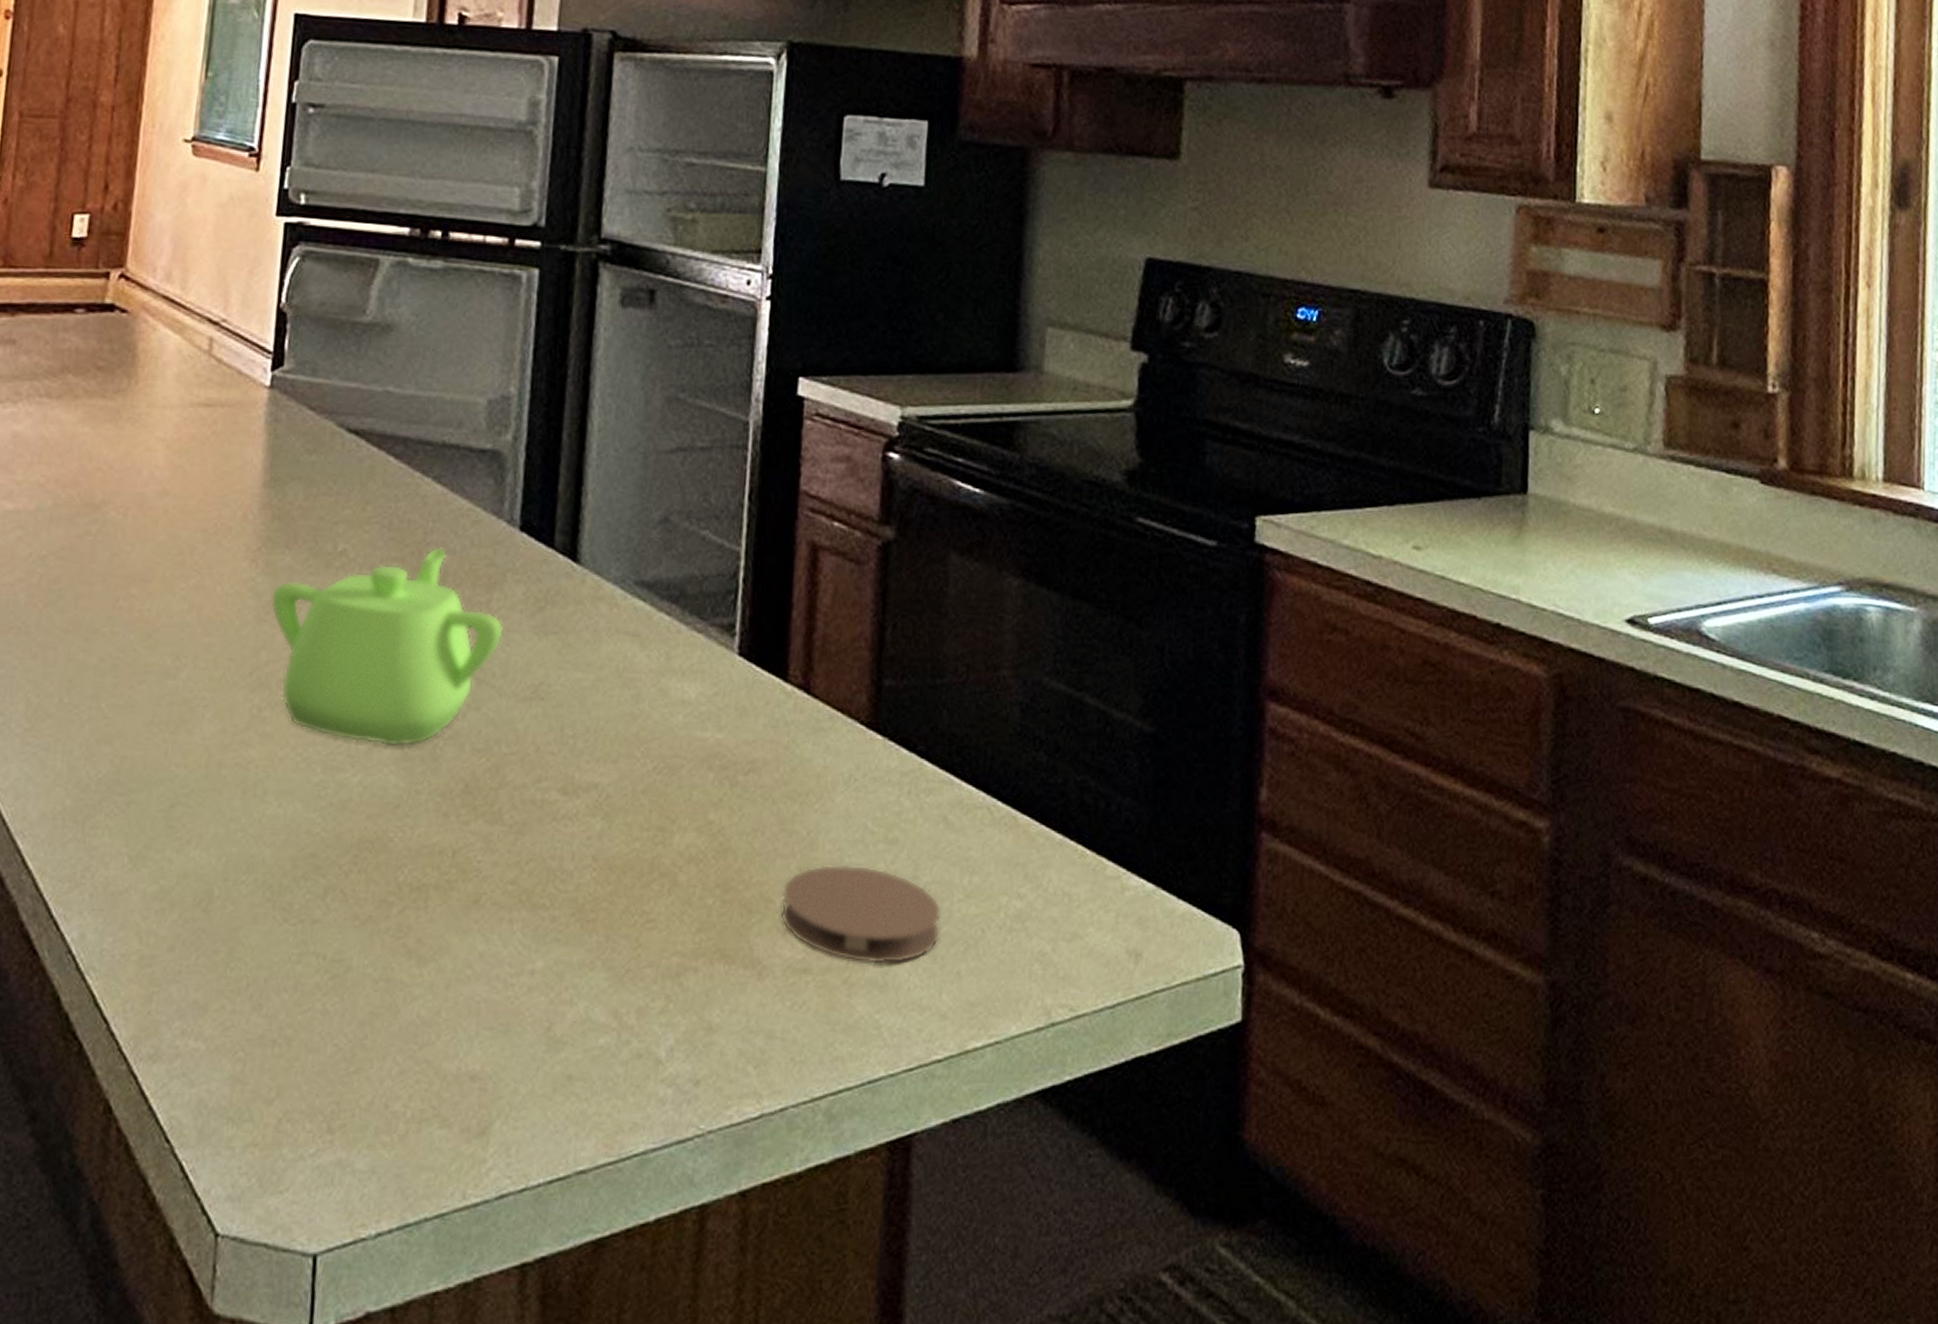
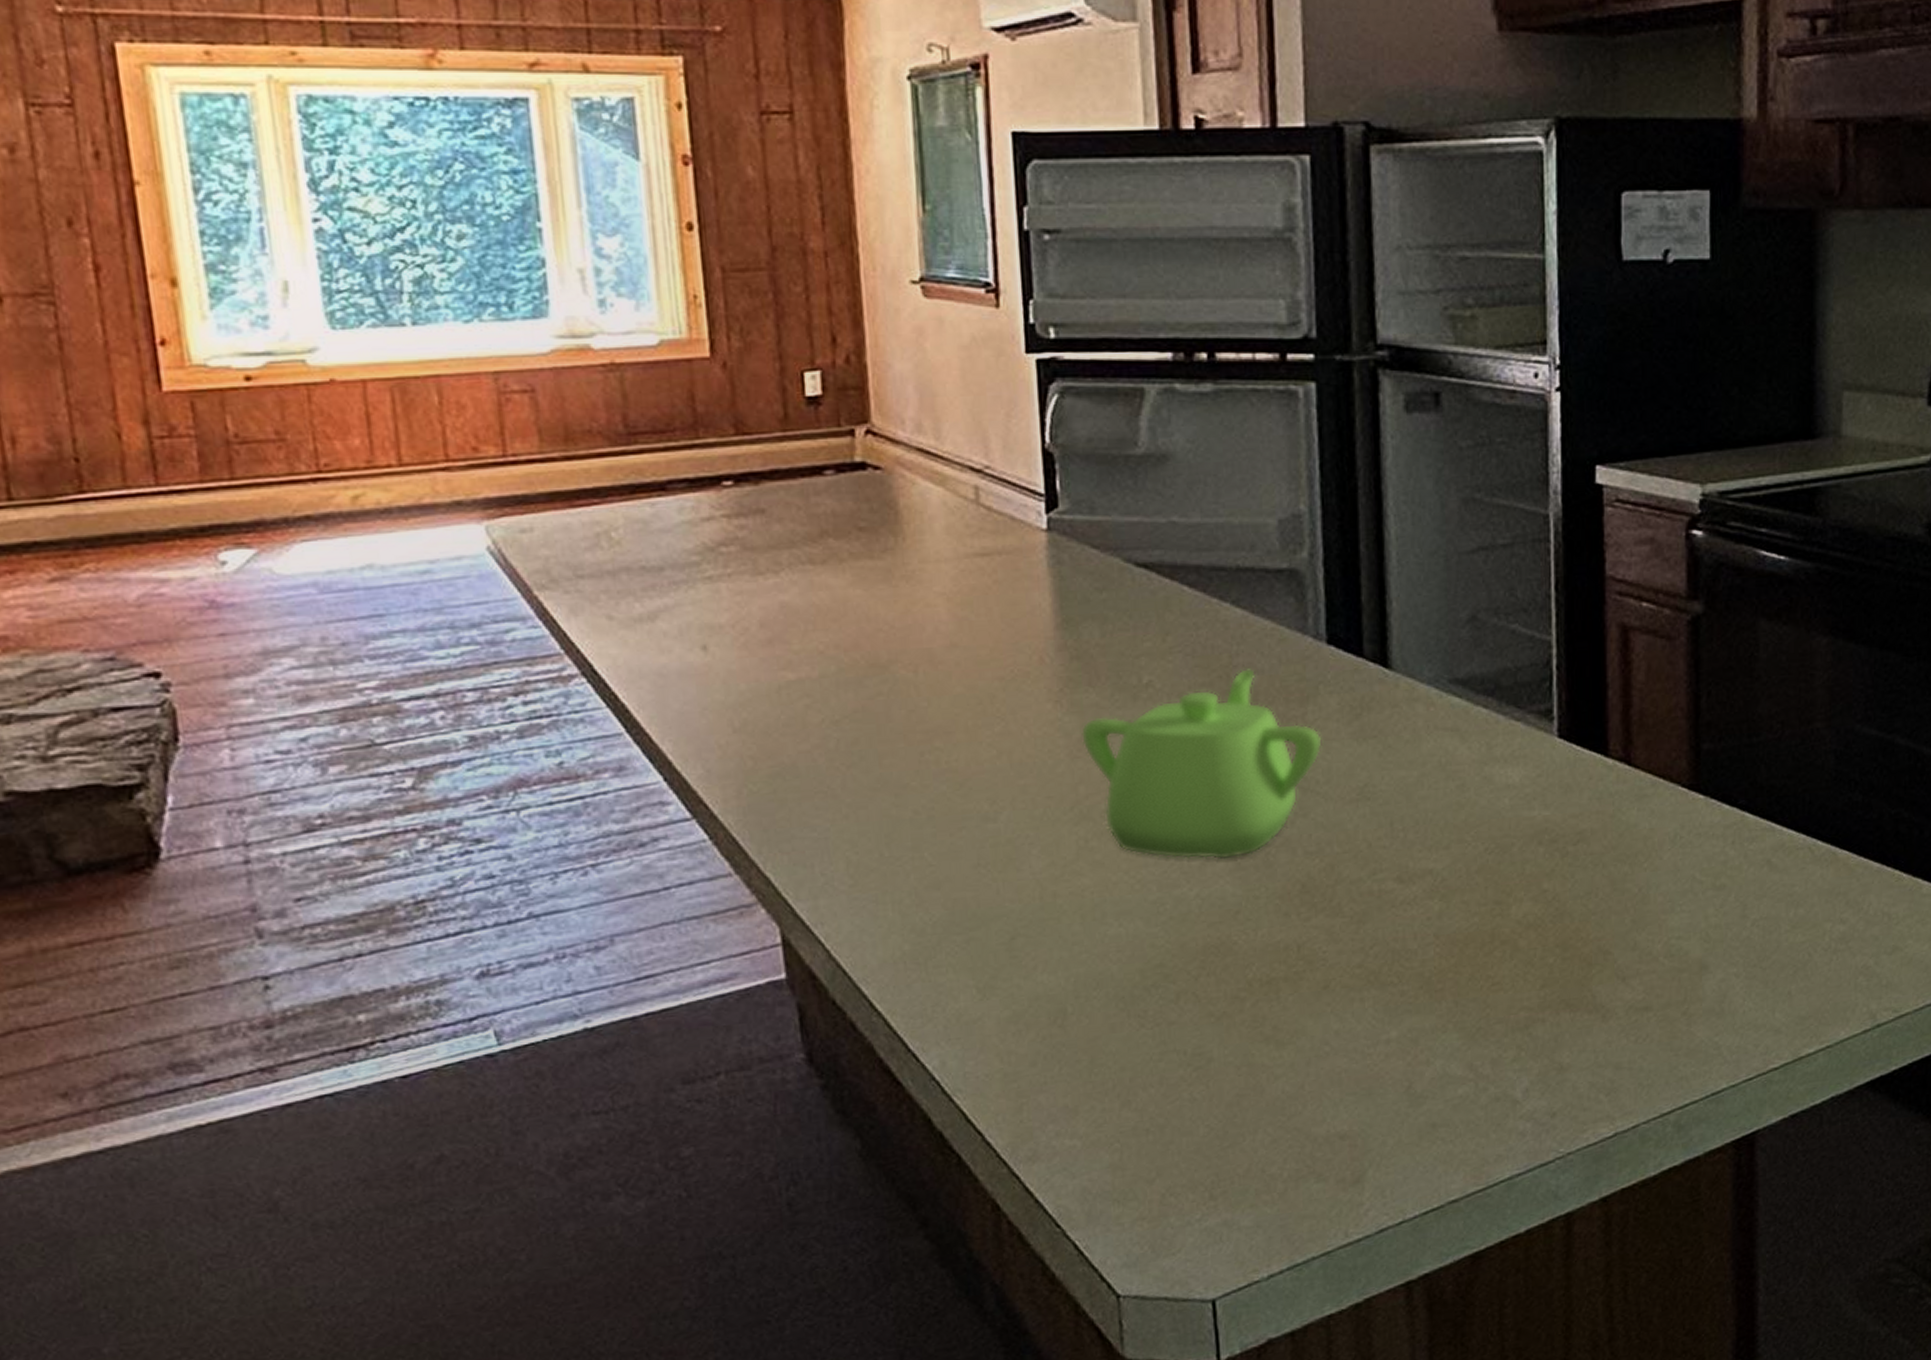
coaster: present [780,864,942,964] -> none [1618,911,1770,996]

